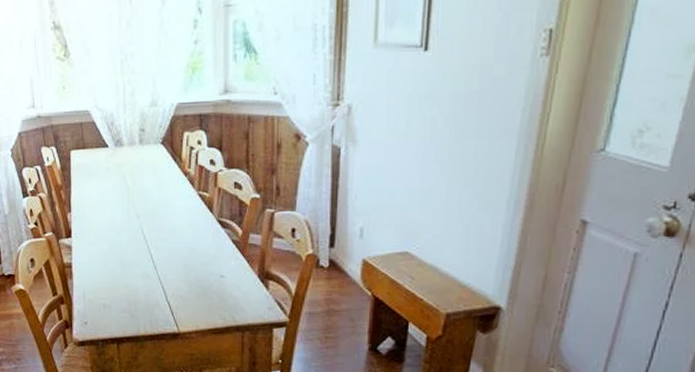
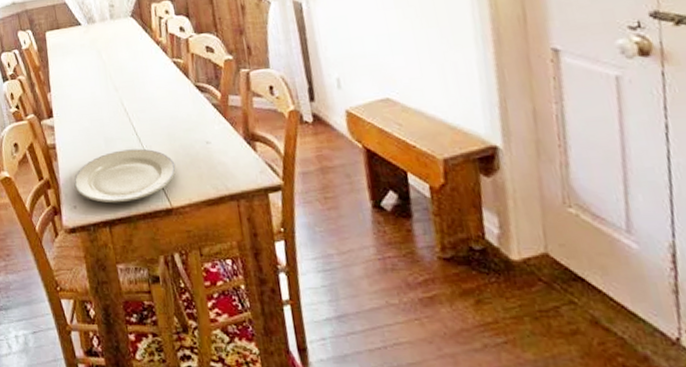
plate: none [87,275,188,324] -> present [73,148,176,203]

